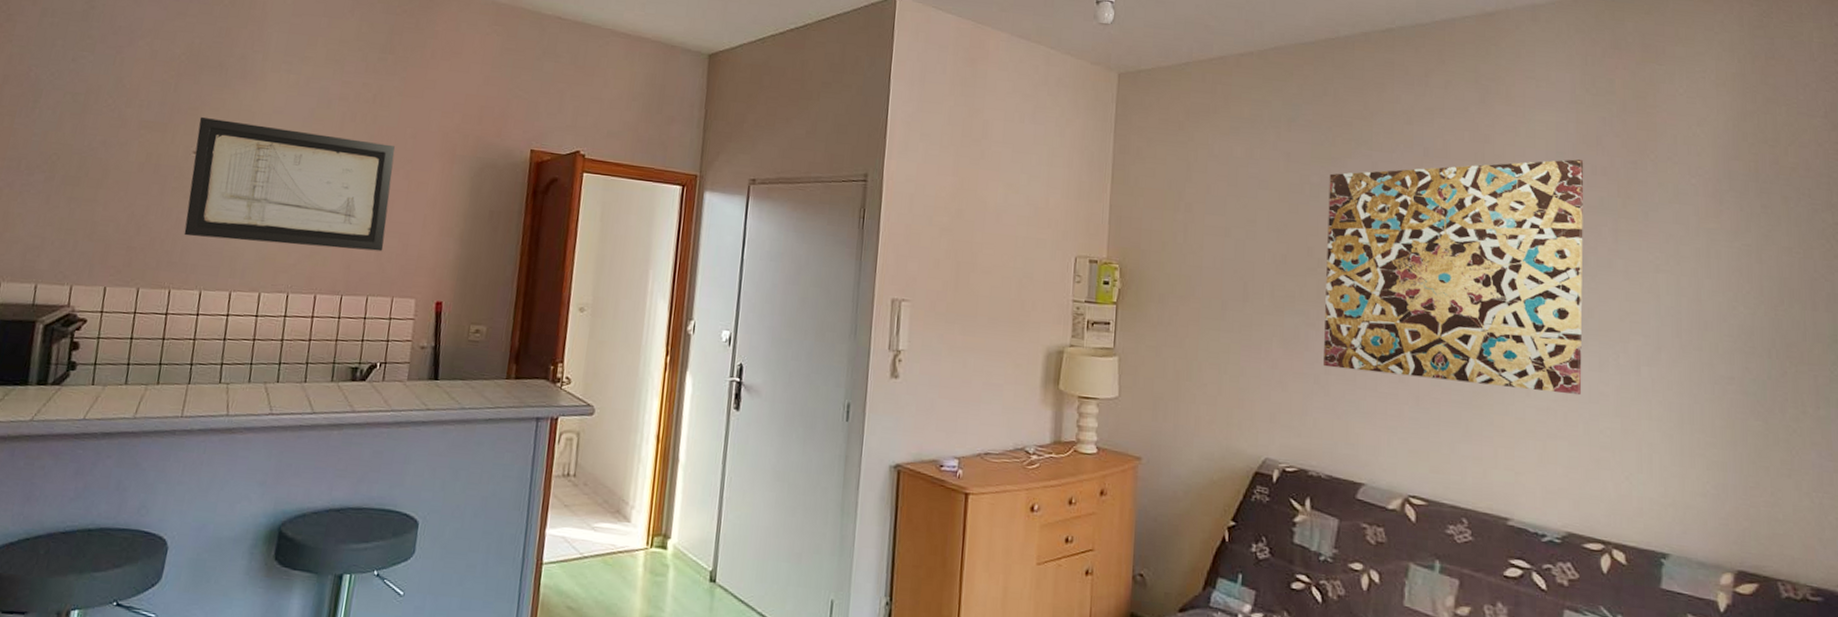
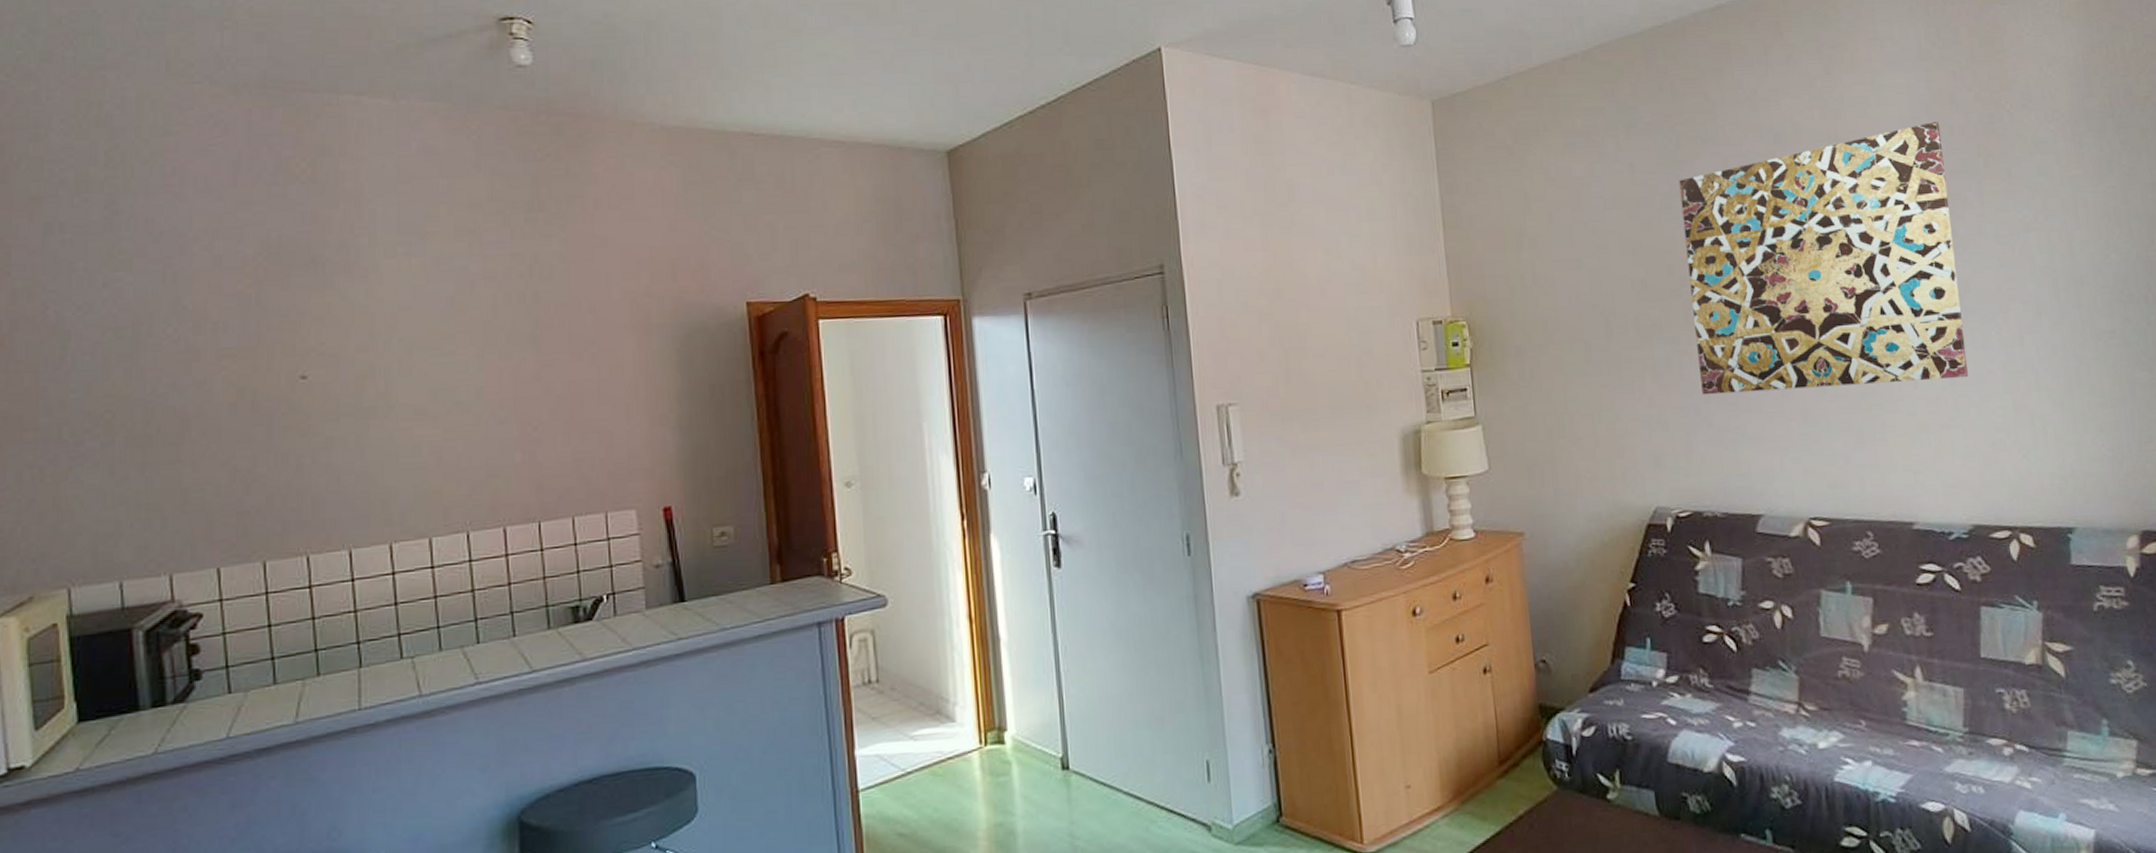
wall art: present [184,116,395,252] -> none [300,325,582,485]

